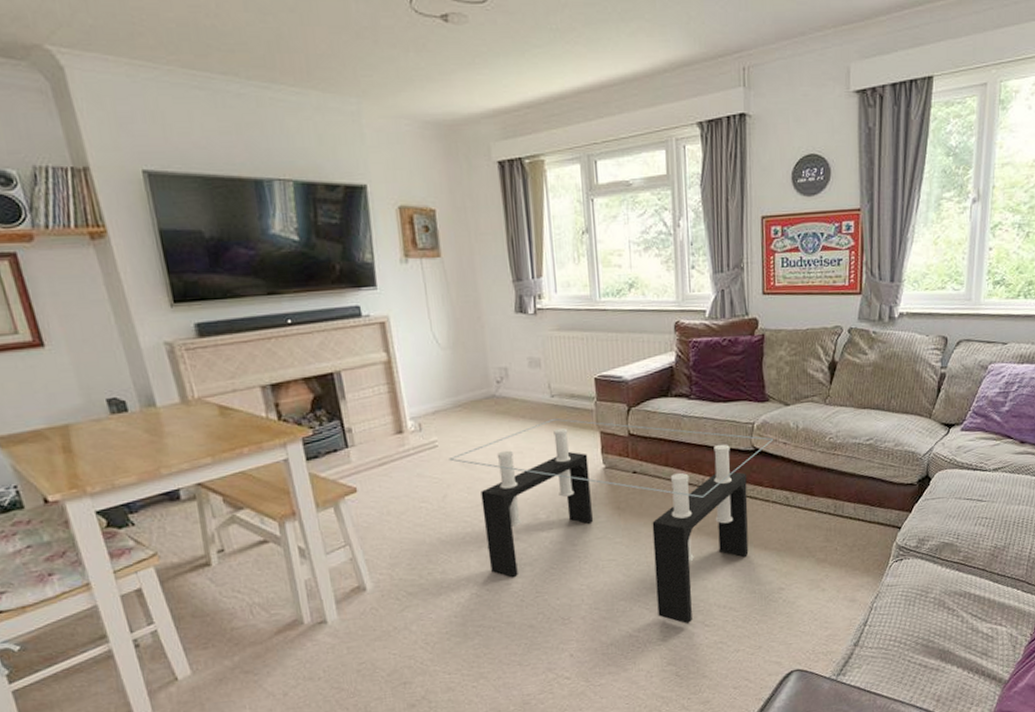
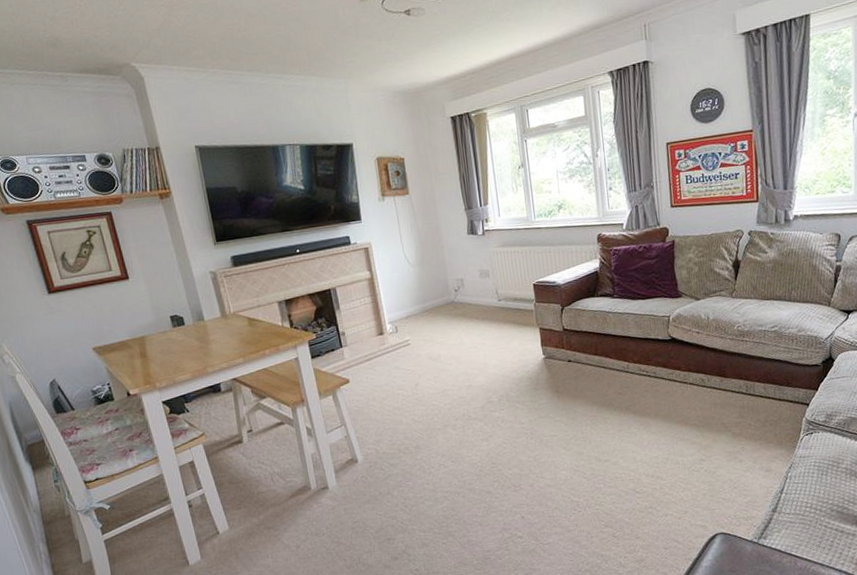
coffee table: present [449,418,773,624] -> none [419,318,687,491]

